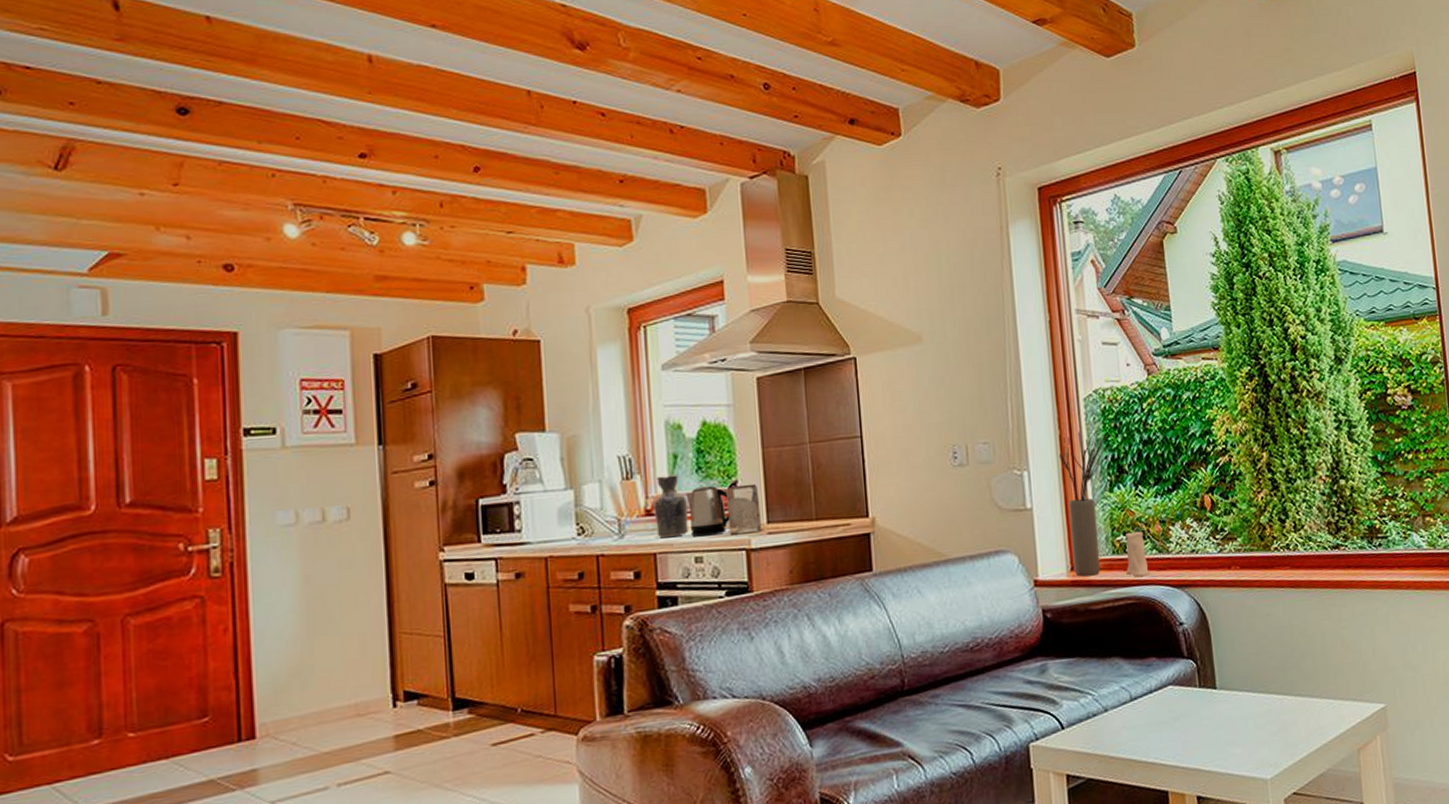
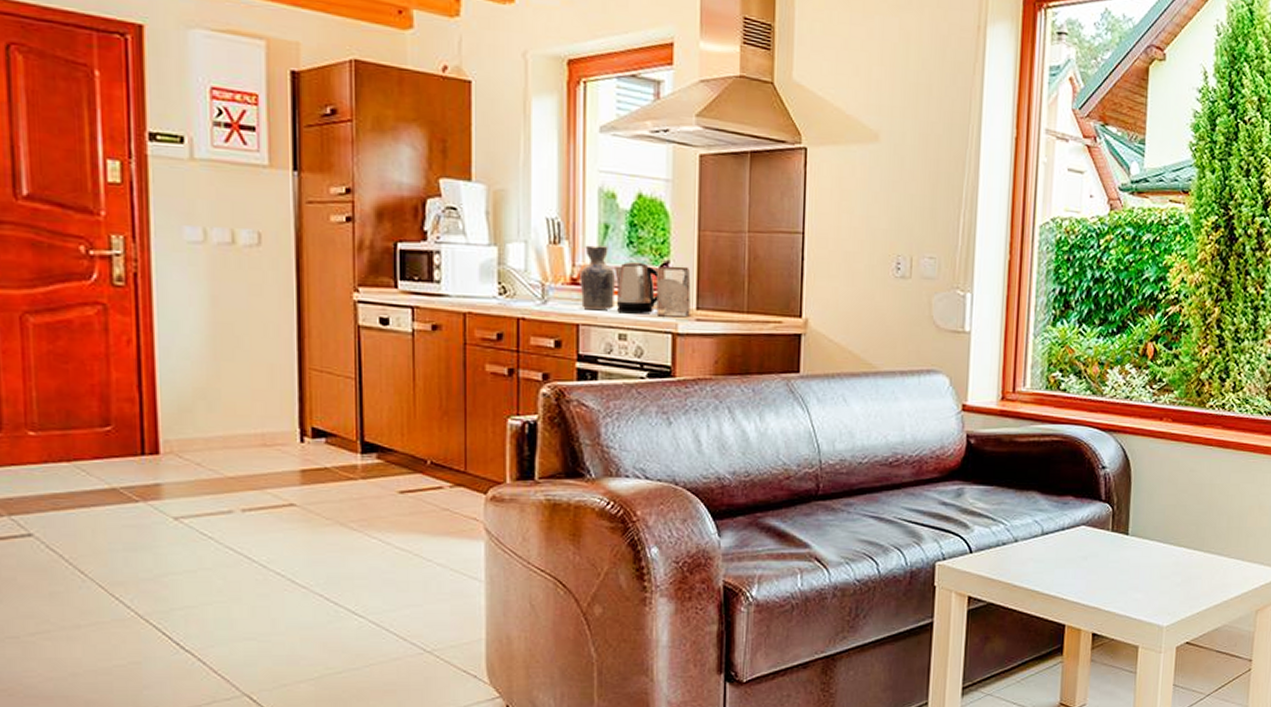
vase: present [1058,432,1106,578] -> none [1004,260,1057,409]
candle: present [1125,527,1151,577] -> none [1056,365,1081,416]

